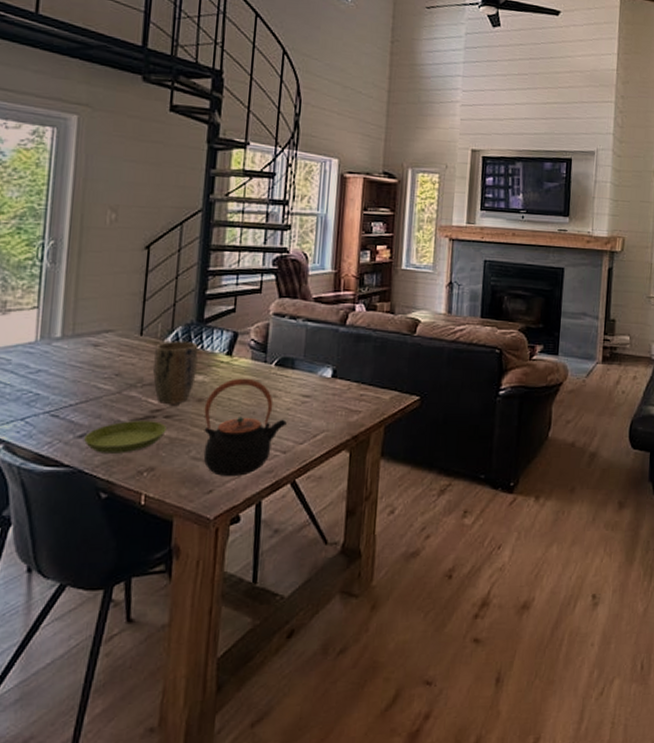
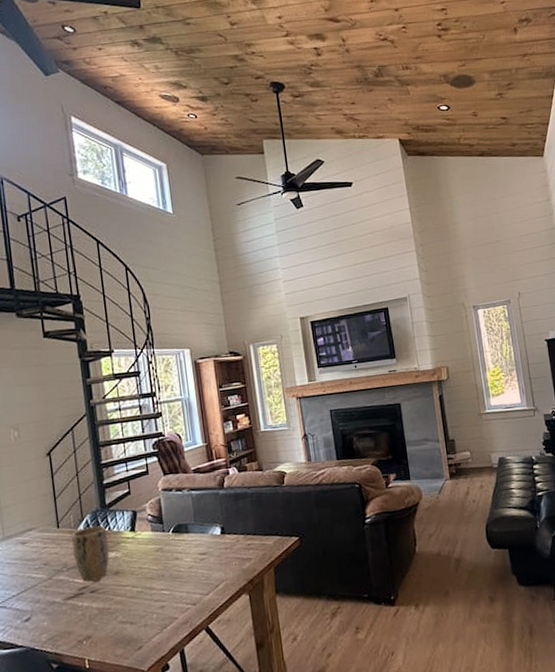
saucer: present [84,421,167,453] -> none [30,597,94,632]
teapot: present [203,378,288,476] -> none [121,547,193,633]

